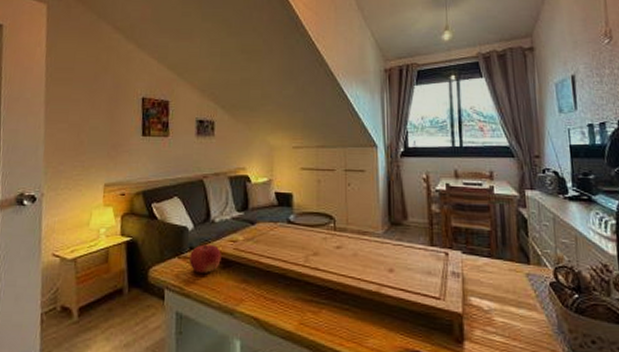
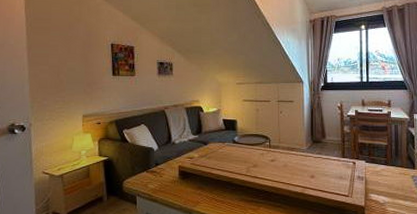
fruit: present [189,243,221,273] -> none [156,160,181,183]

